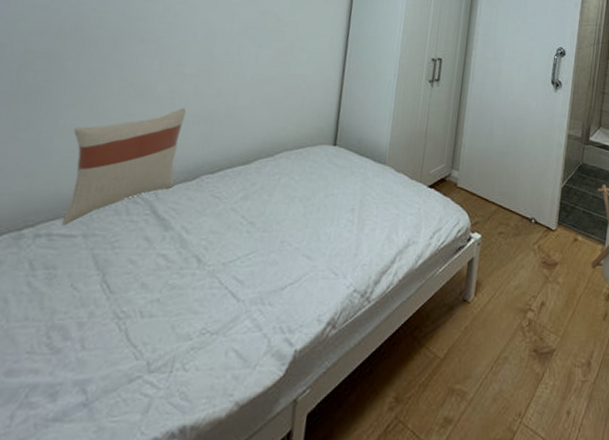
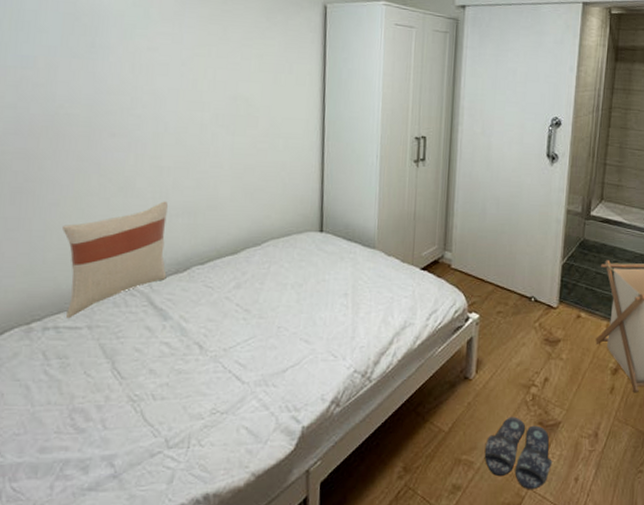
slippers: none [479,343,546,424] -> present [485,416,553,490]

